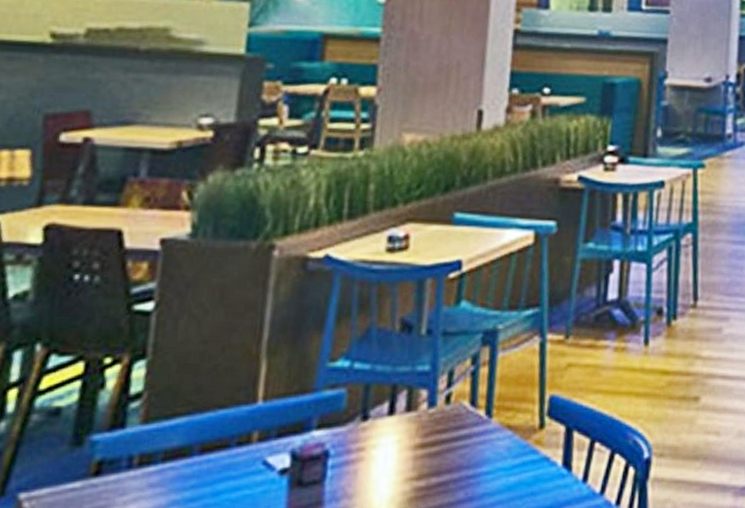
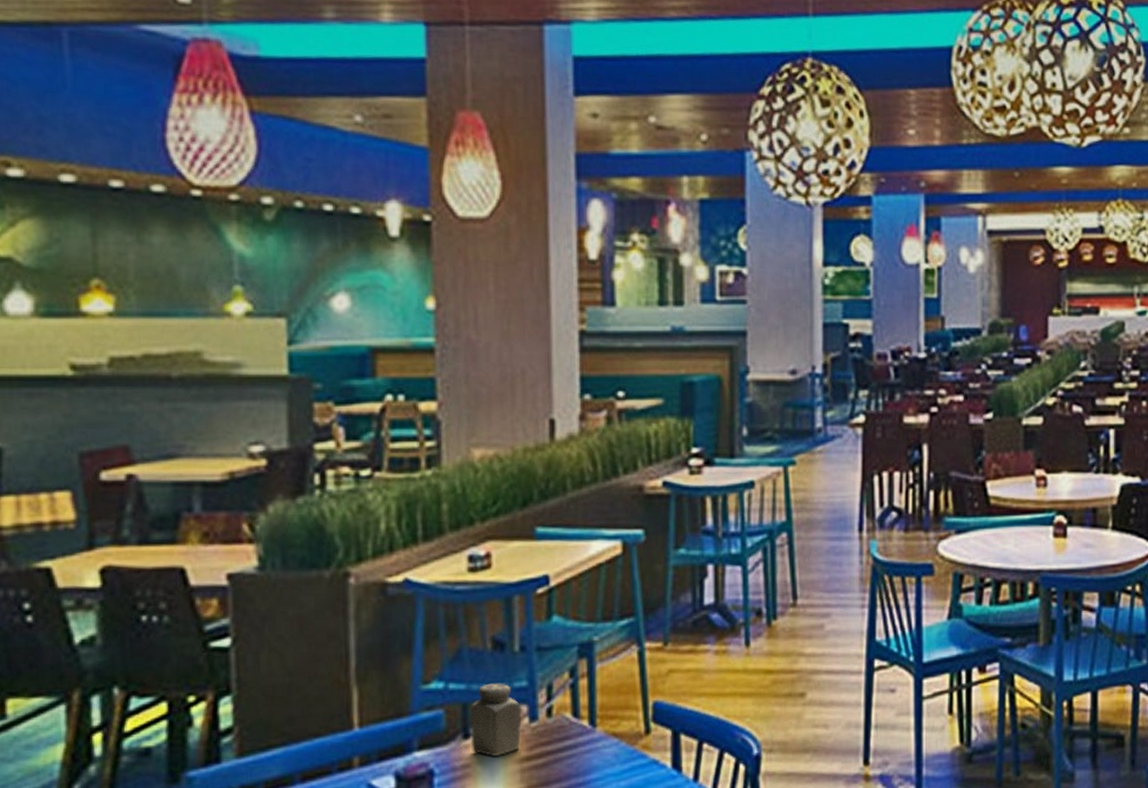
salt shaker: none [368,365,421,442] -> present [470,683,521,757]

